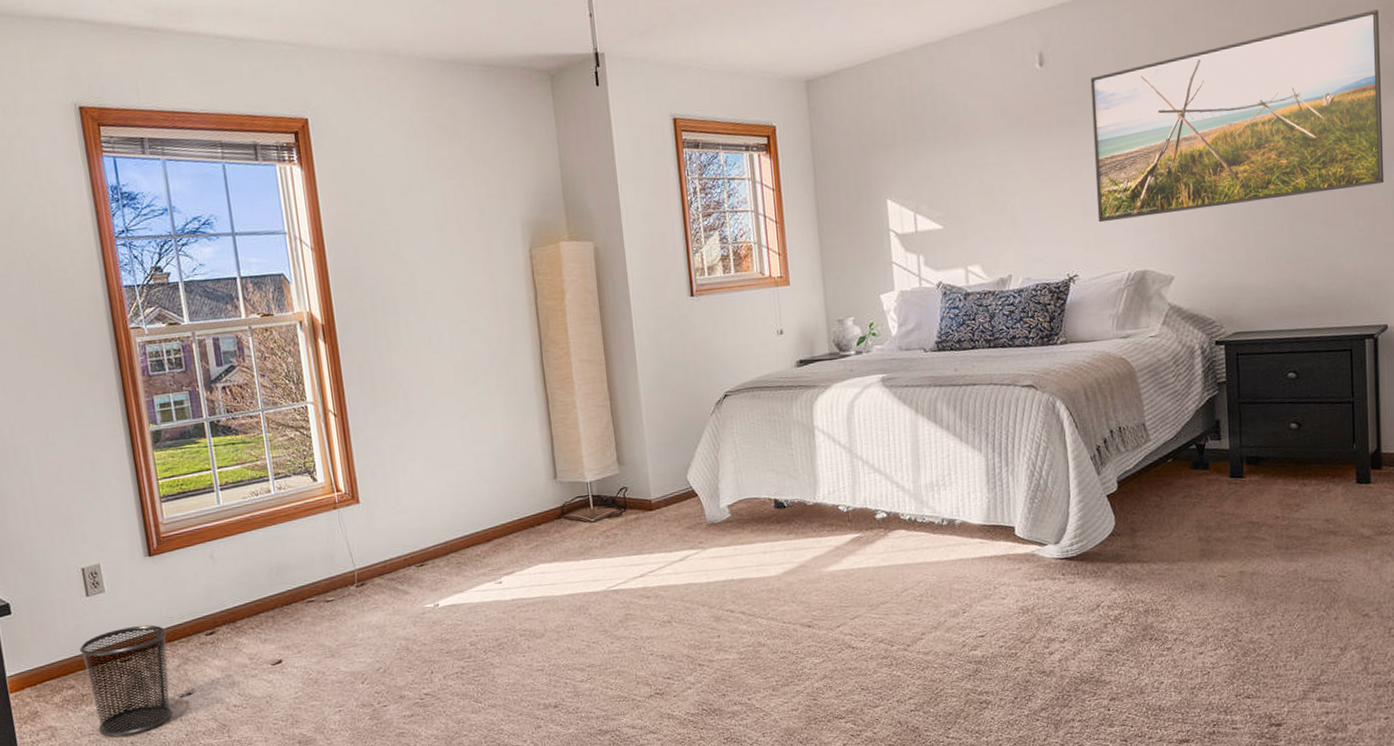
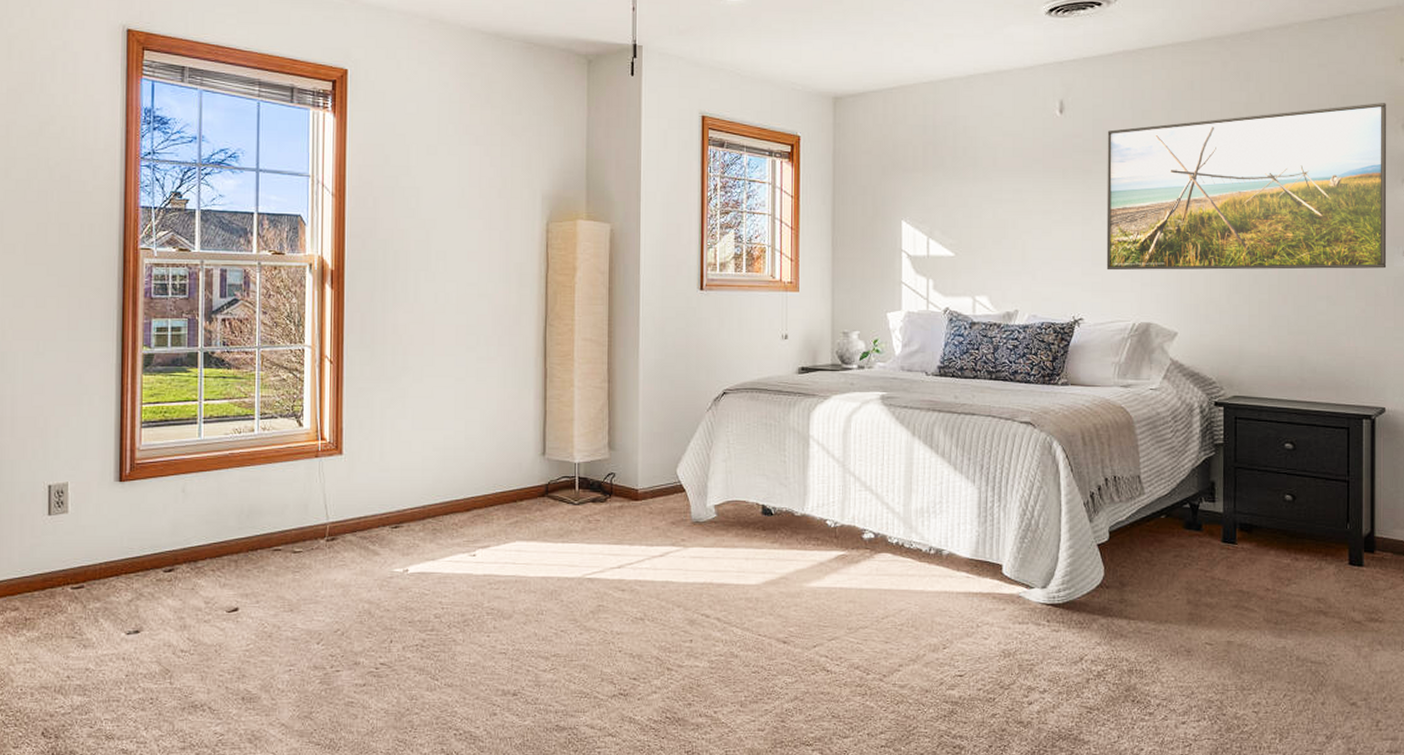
waste bin: present [80,625,173,737] -> none [32,553,124,669]

